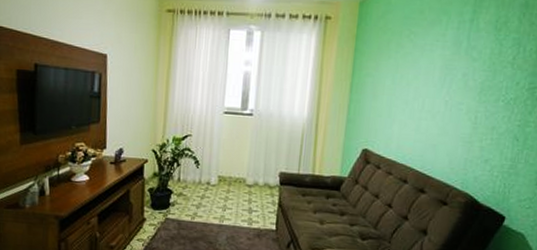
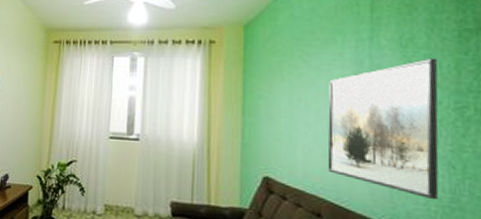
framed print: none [417,41,524,167] -> present [327,58,439,201]

